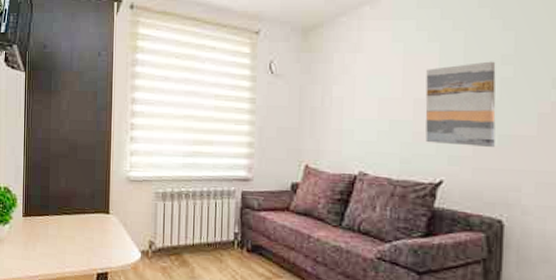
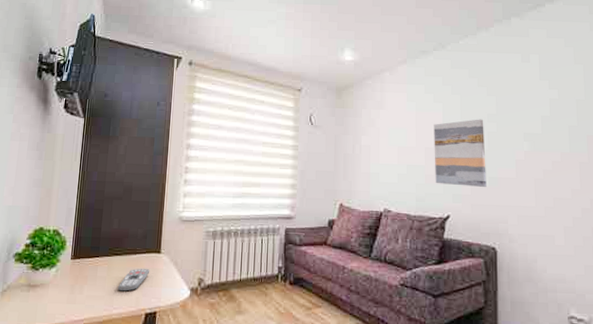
remote control: none [68,228,100,251] -> present [117,269,150,292]

